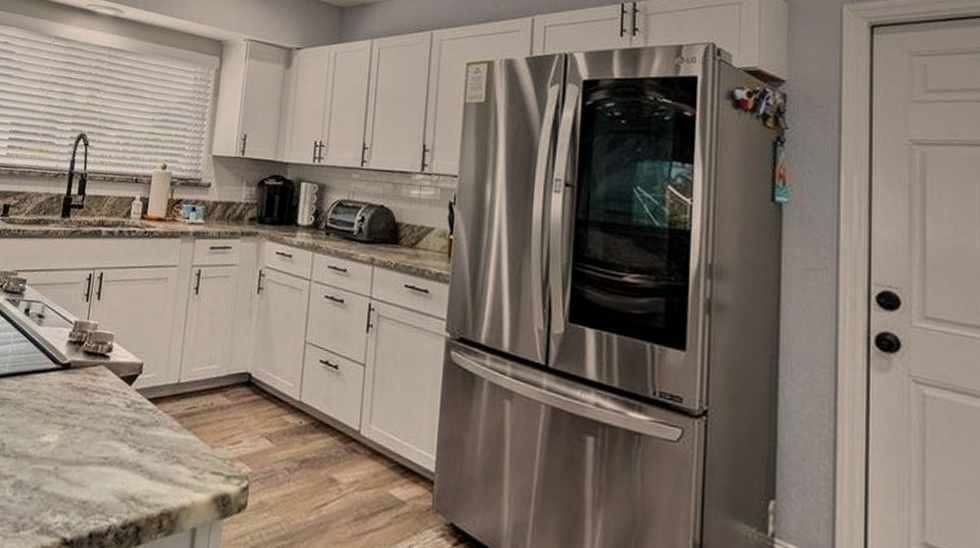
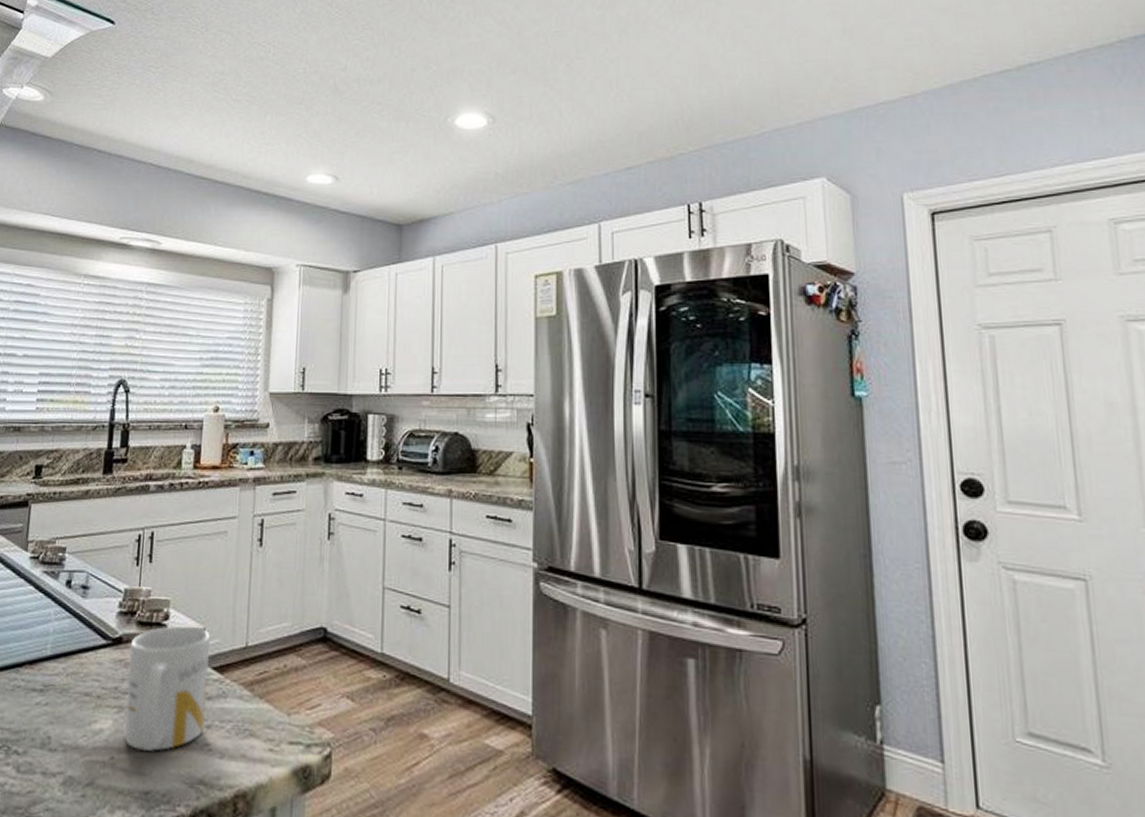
mug: none [68,357,148,467] -> present [124,625,211,751]

